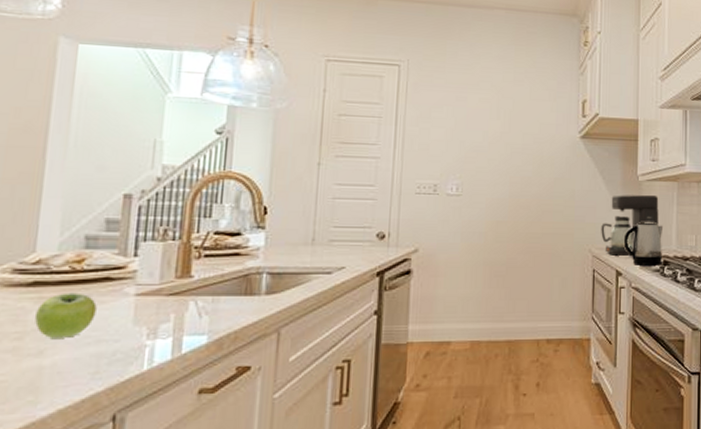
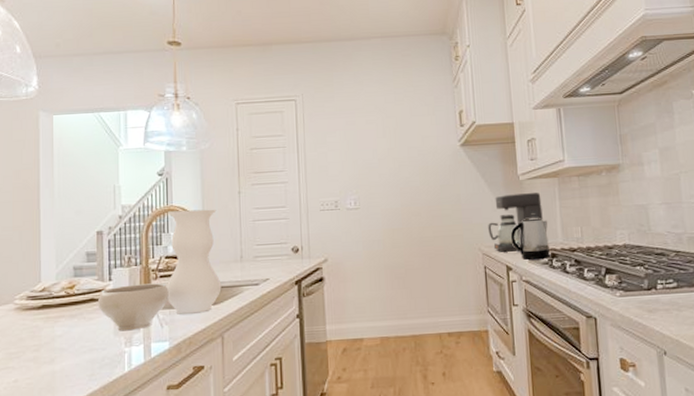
fruit: present [35,292,97,338] -> none [46,312,87,349]
bowl: none [114,263,214,320] -> present [97,283,169,331]
vase: none [211,178,288,304] -> present [166,209,222,316]

